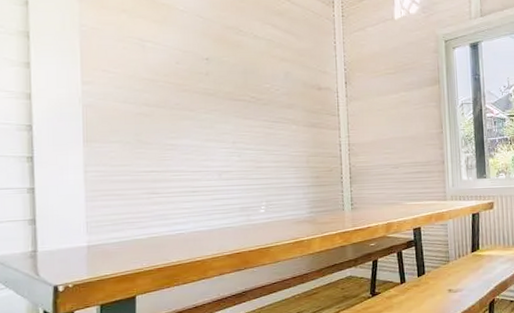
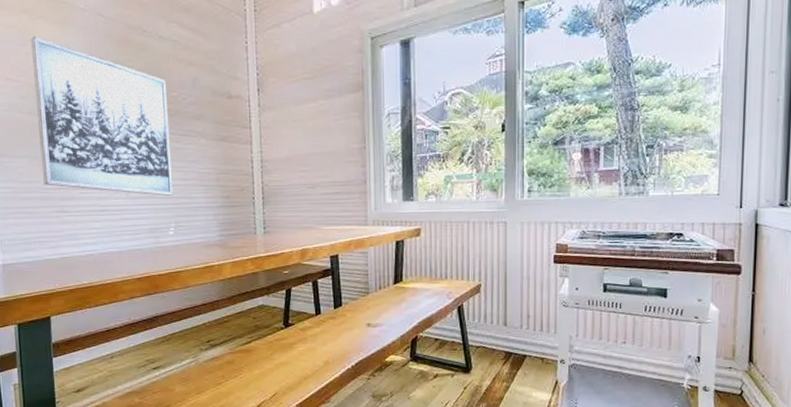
wall art: none [129,32,266,177] -> present [30,35,174,196]

